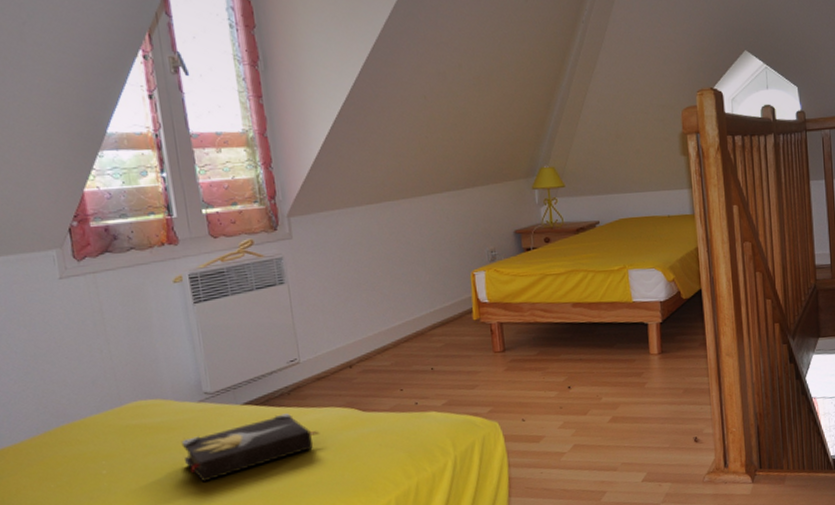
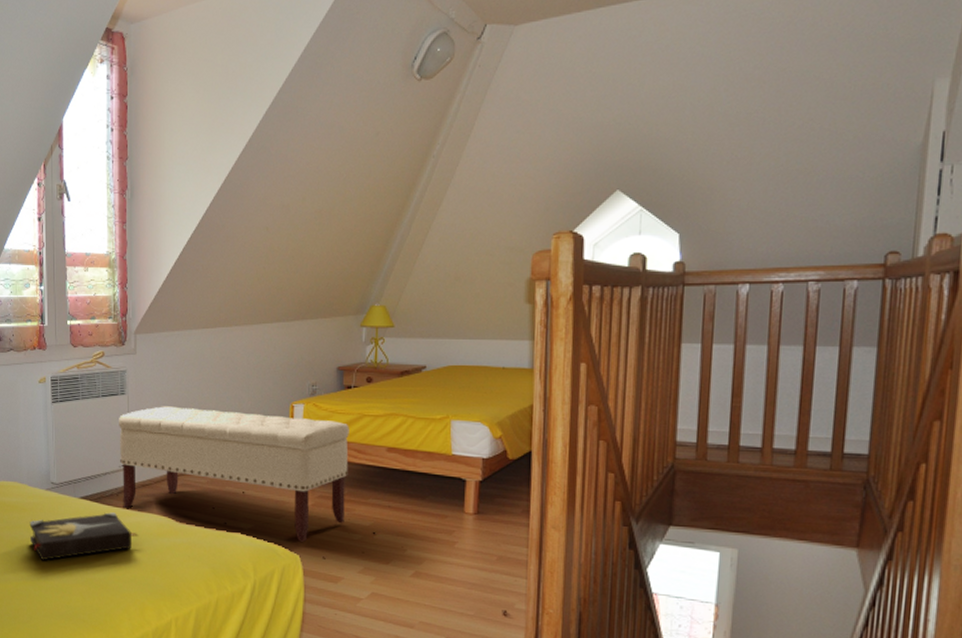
bench: none [280,284,539,409] -> present [119,406,349,542]

